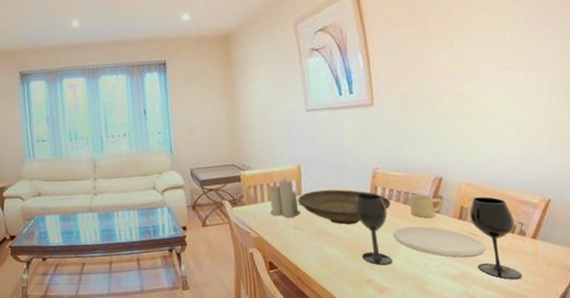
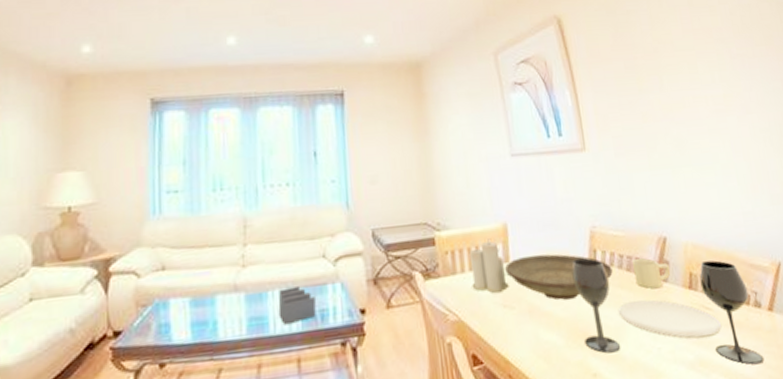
books: none [121,209,150,236] -> present [278,286,316,325]

